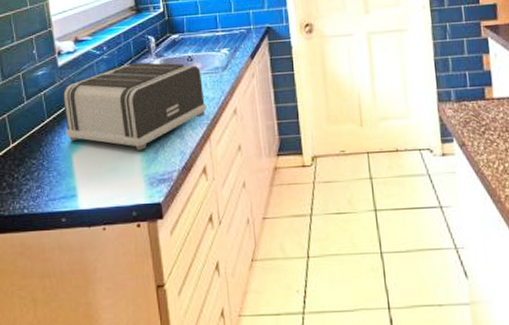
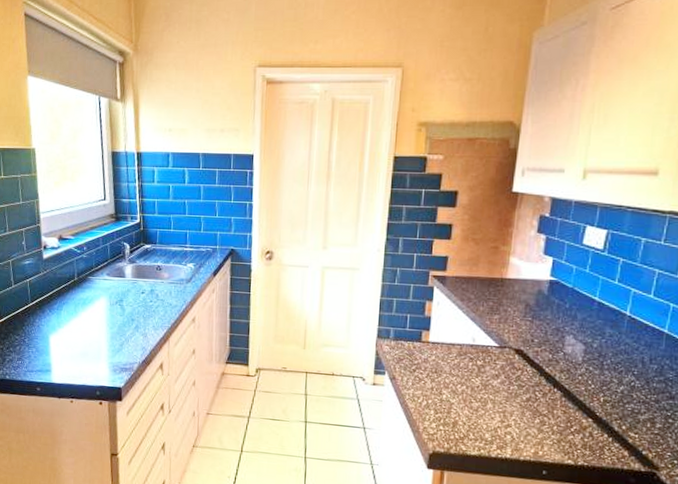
toaster: present [62,62,207,150] -> none [45,265,169,341]

